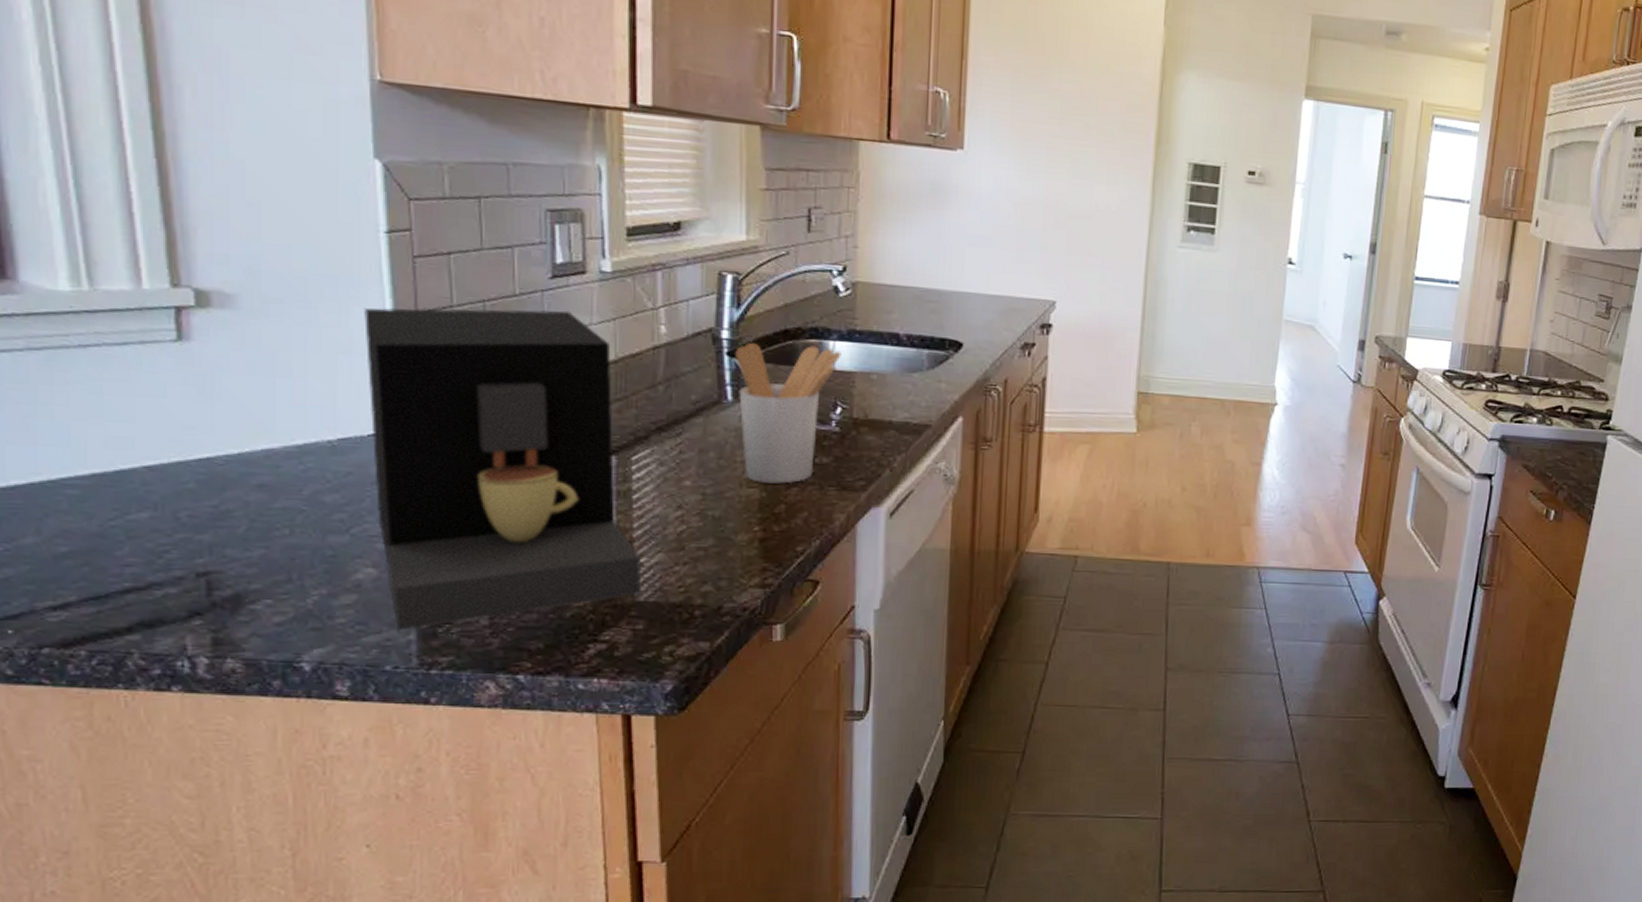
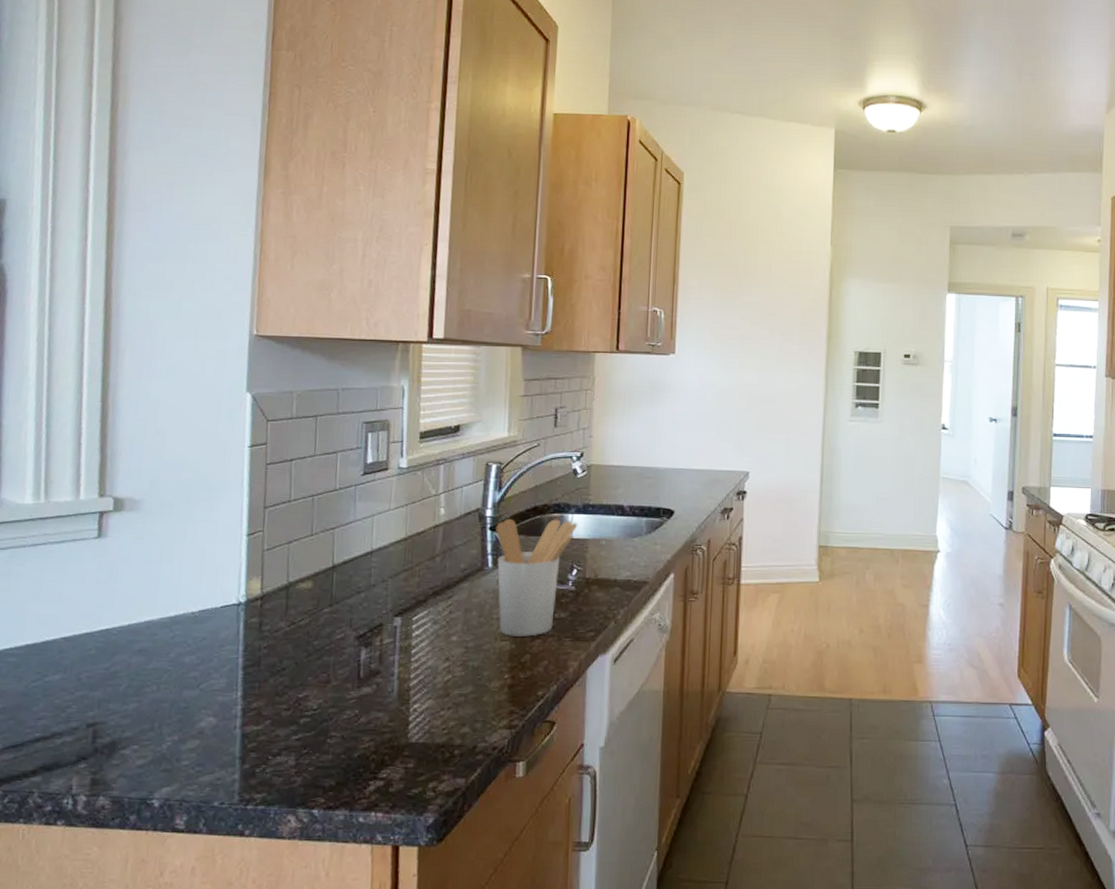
coffee maker: present [364,308,642,630] -> none [221,500,415,770]

